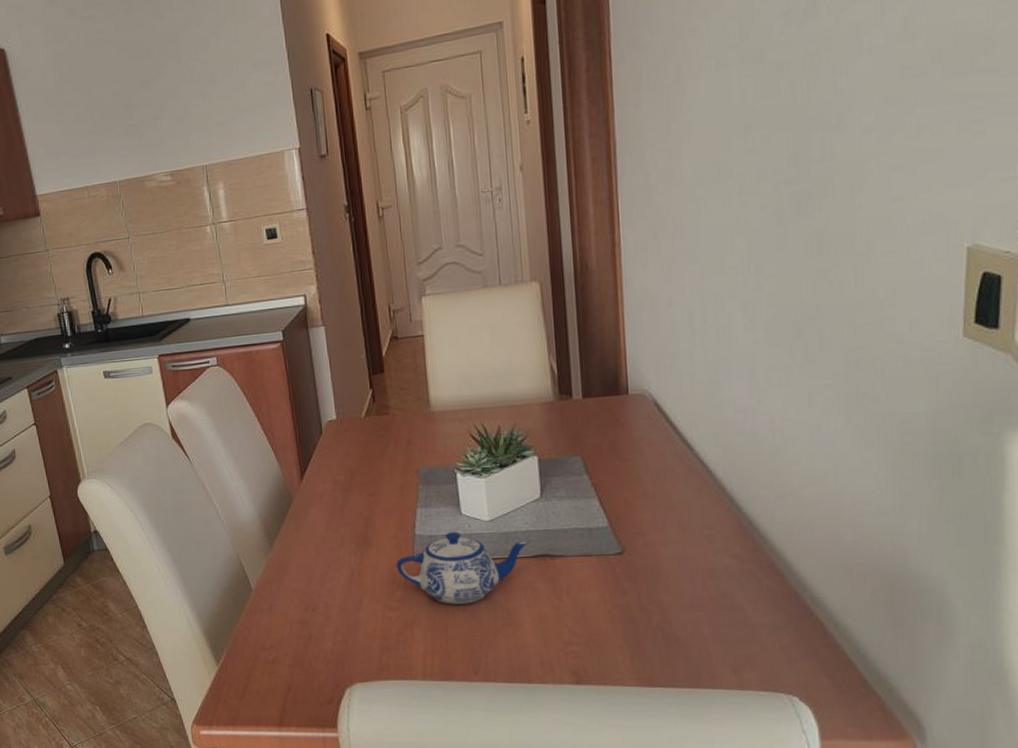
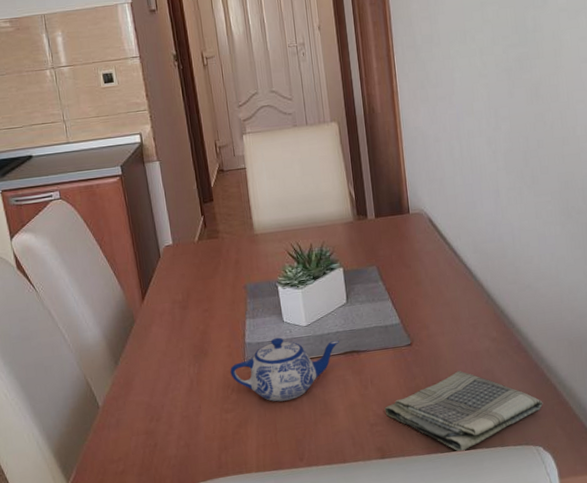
dish towel: none [583,591,803,689] -> present [384,371,543,452]

